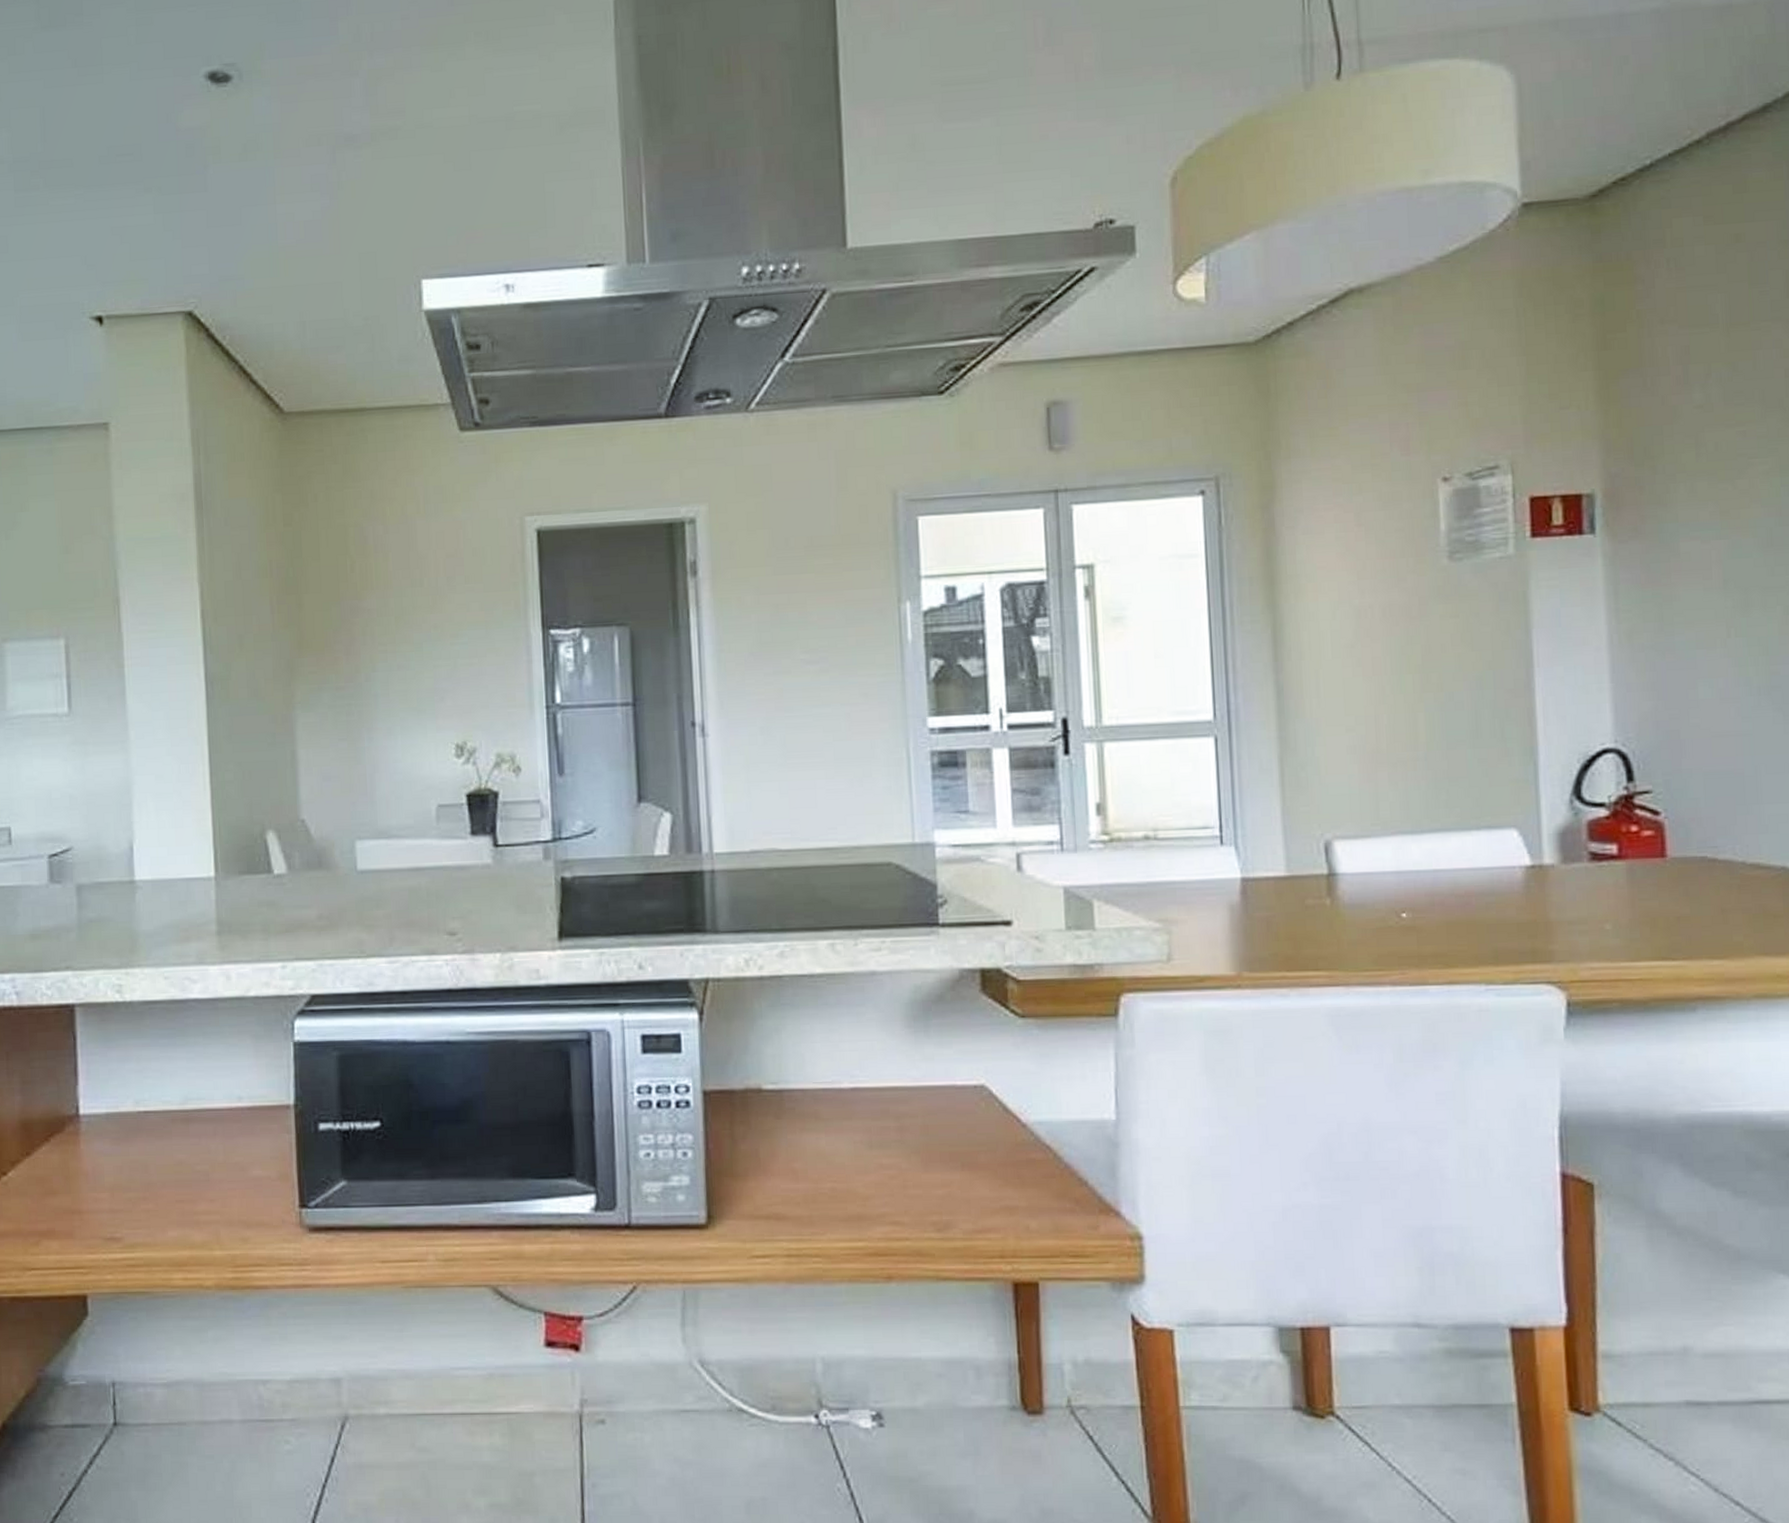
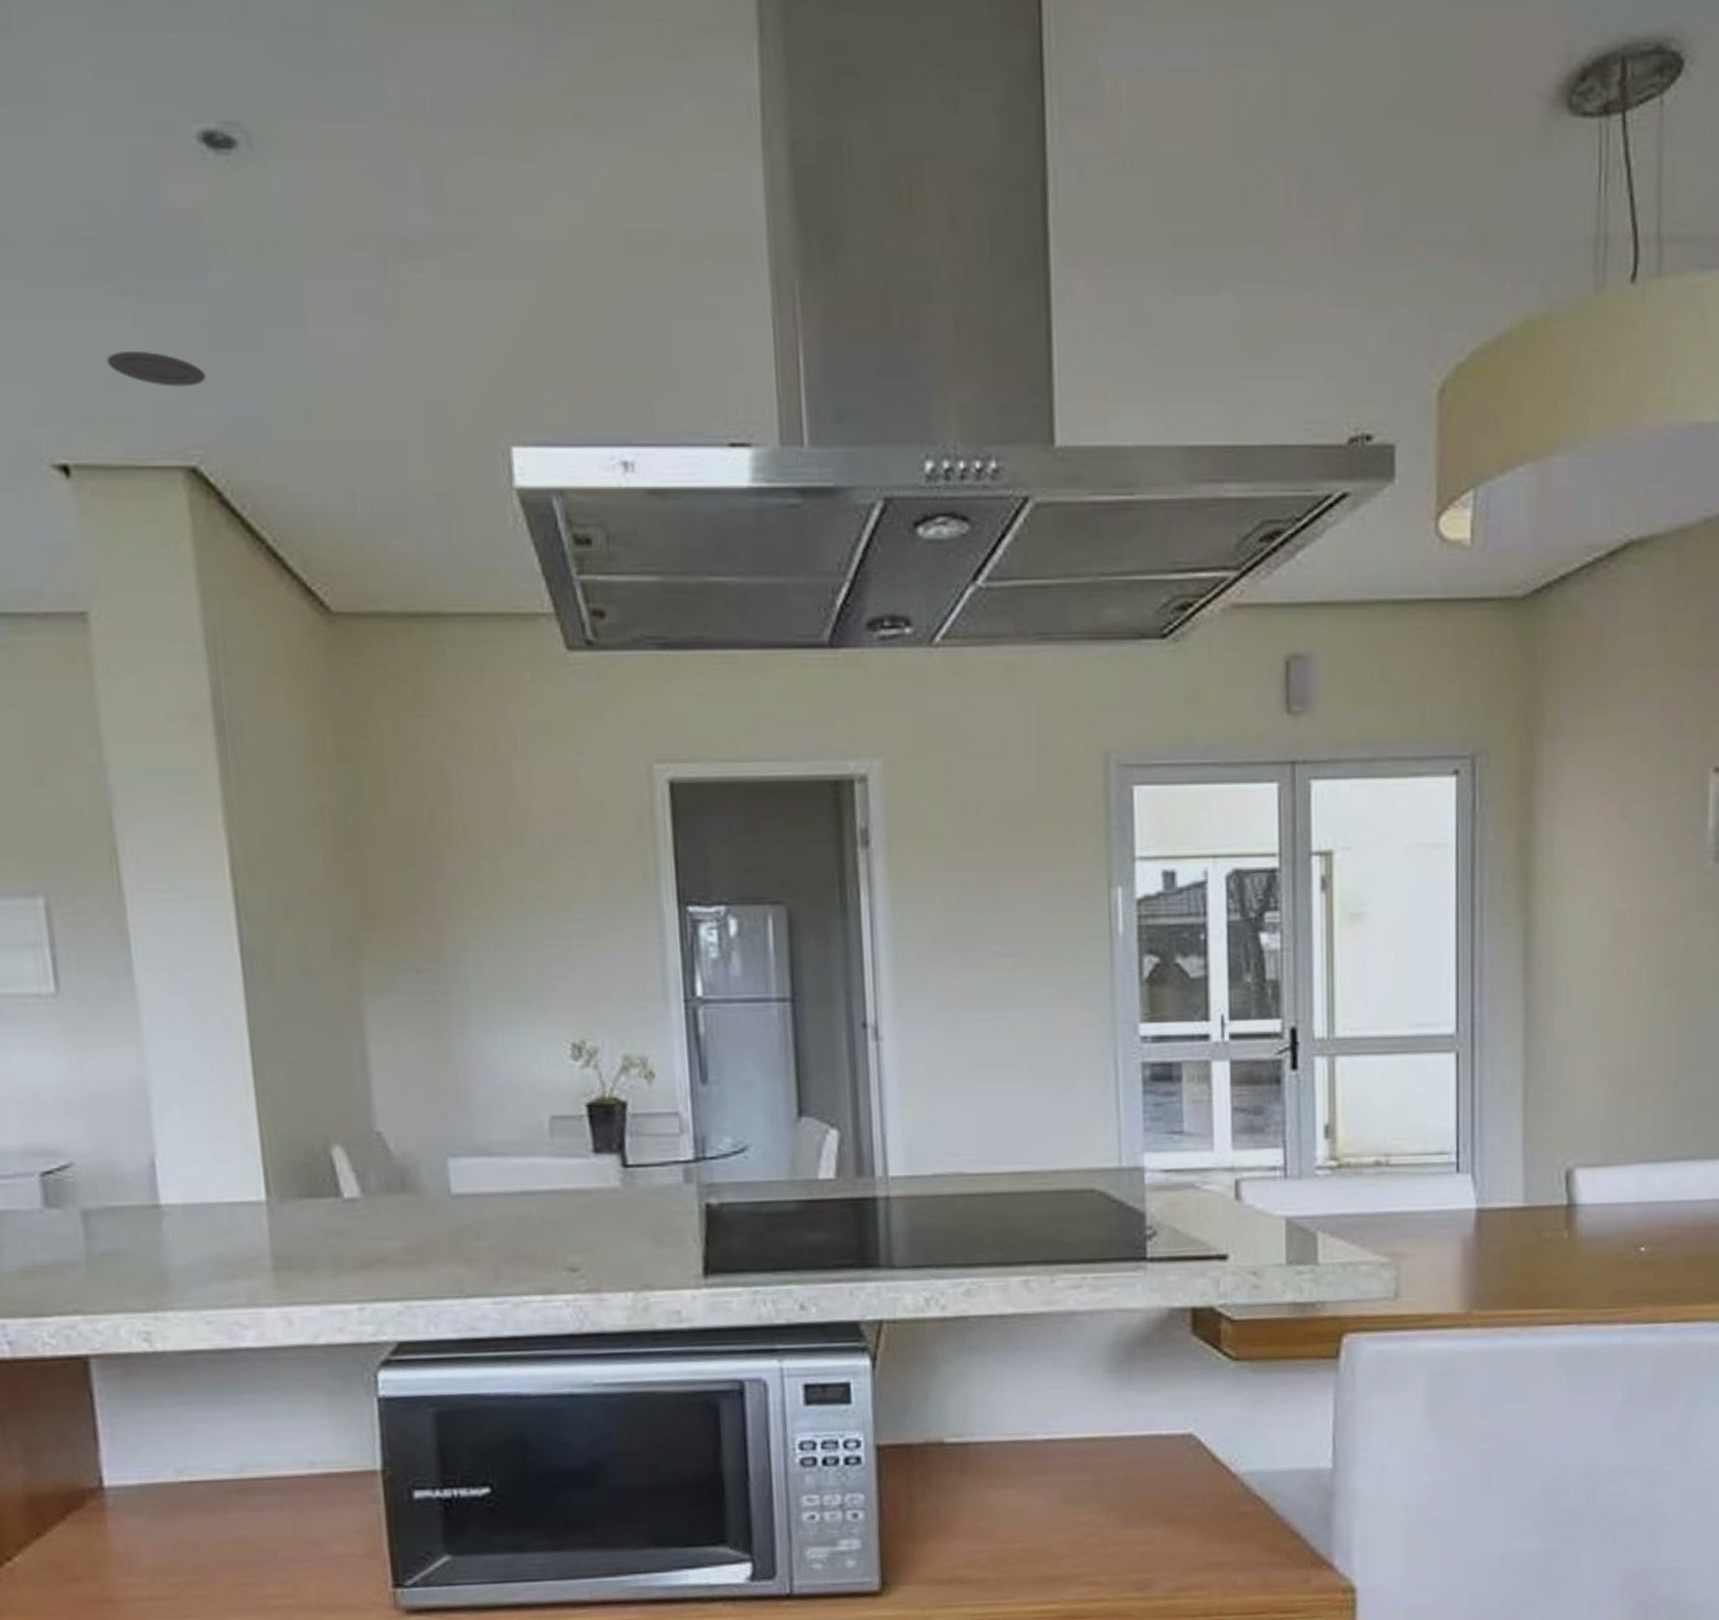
recessed light: none [133,230,202,255] -> present [106,350,206,387]

